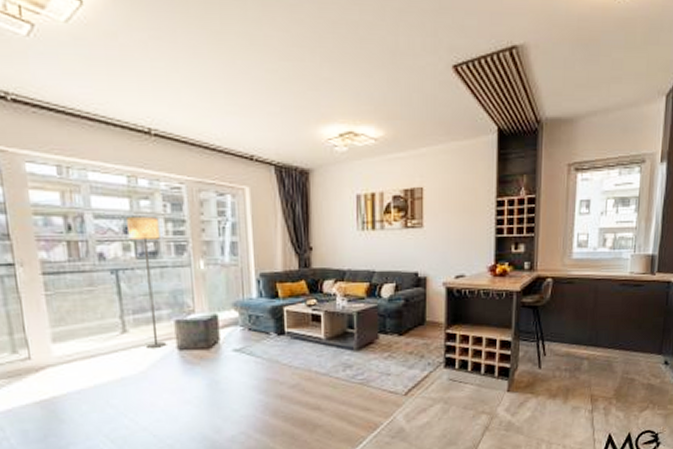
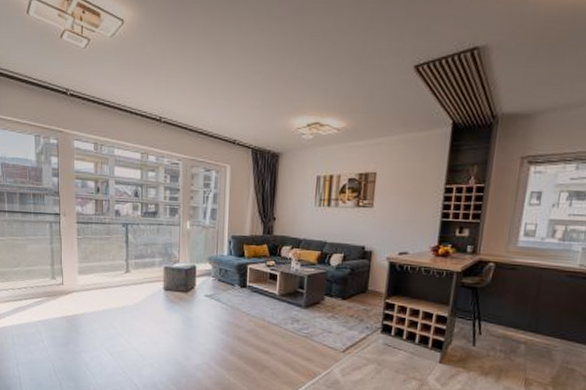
floor lamp: present [127,216,166,348] -> none [138,183,160,287]

